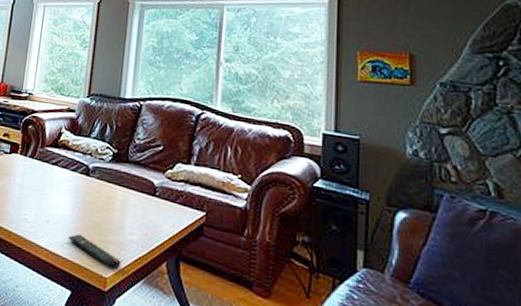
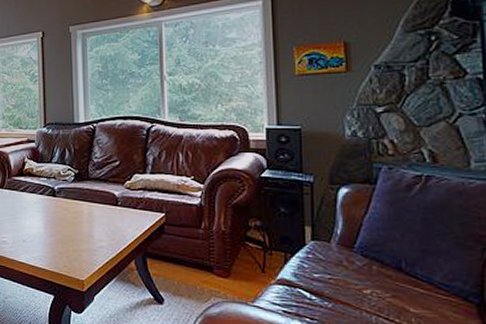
remote control: present [68,234,121,269] -> none [45,247,95,272]

